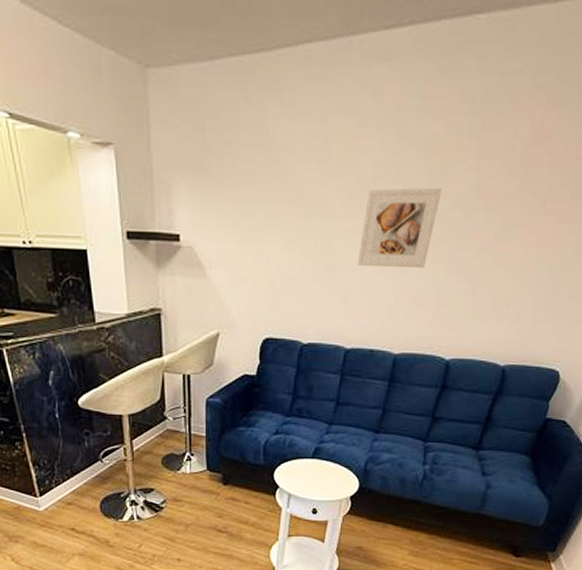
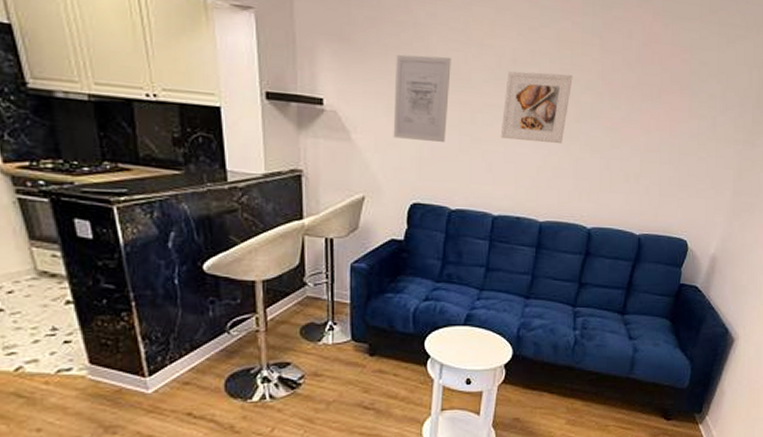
wall art: none [247,179,308,274] -> present [393,54,451,143]

